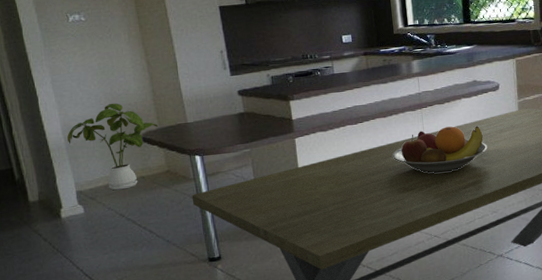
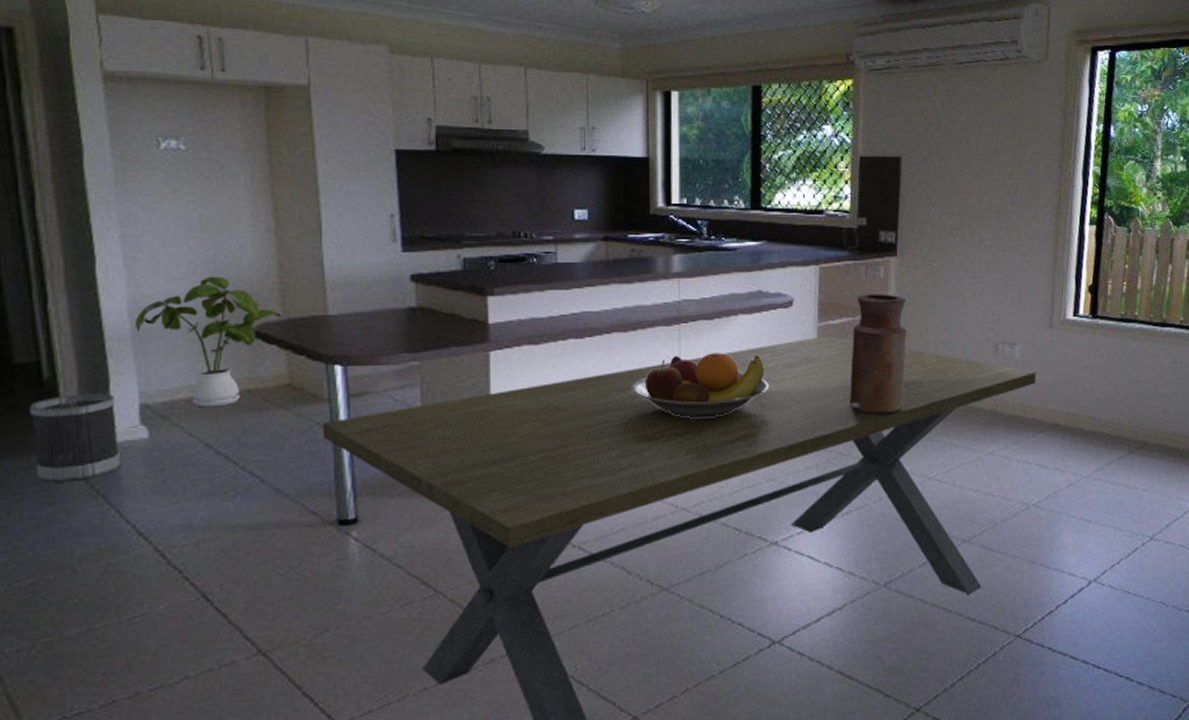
wastebasket: none [9,185,70,246] -> present [29,392,122,483]

